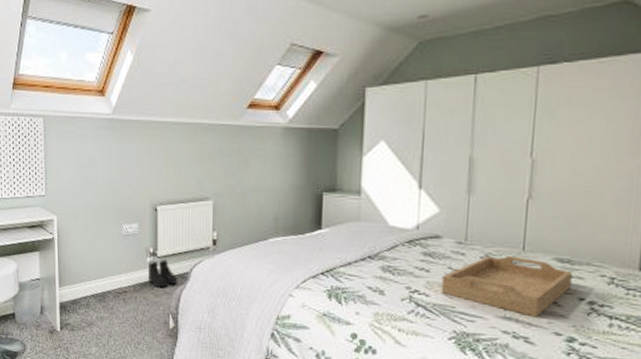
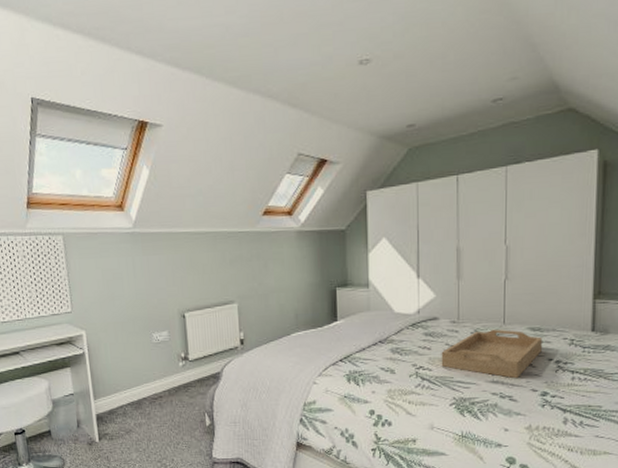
boots: present [149,258,178,287] -> none [181,361,211,389]

